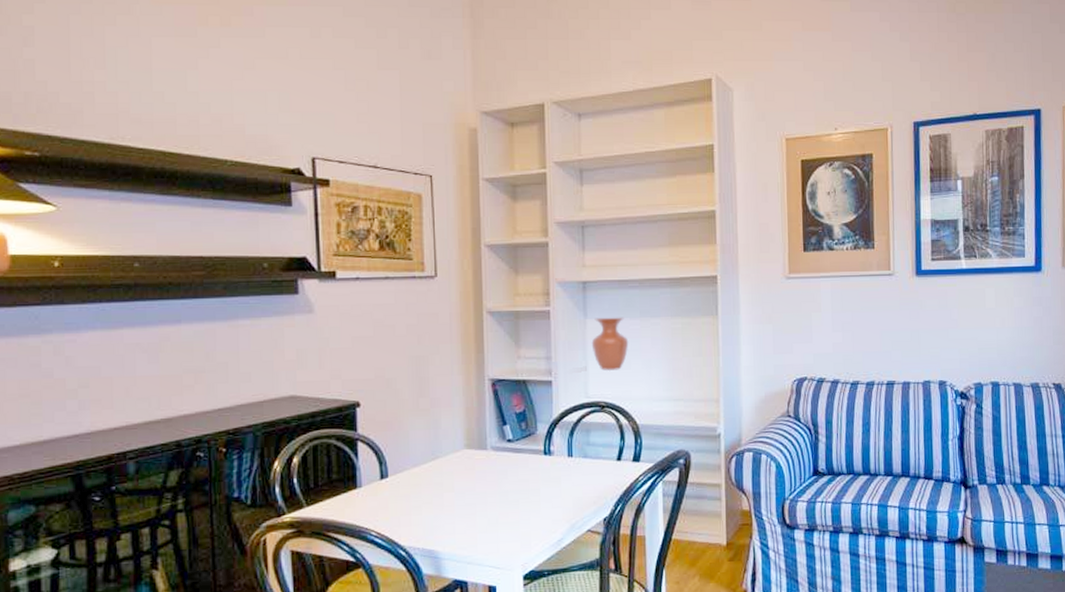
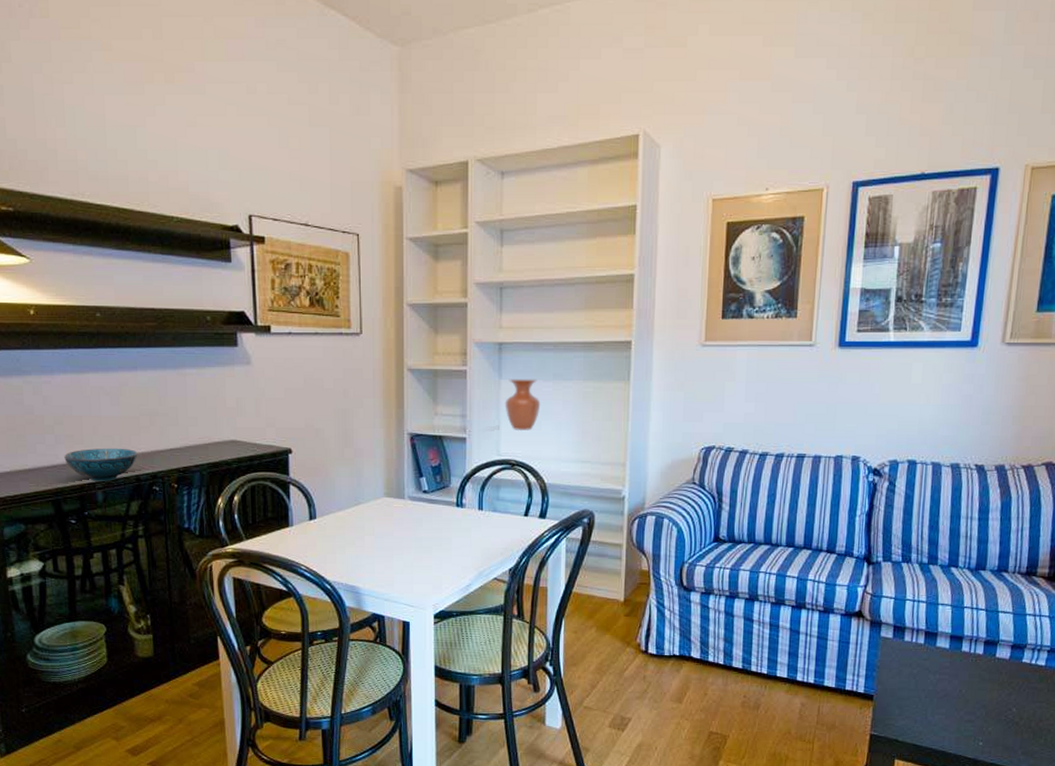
decorative bowl: none [89,411,179,452] -> present [64,448,138,482]

